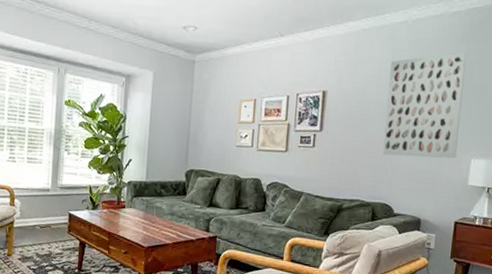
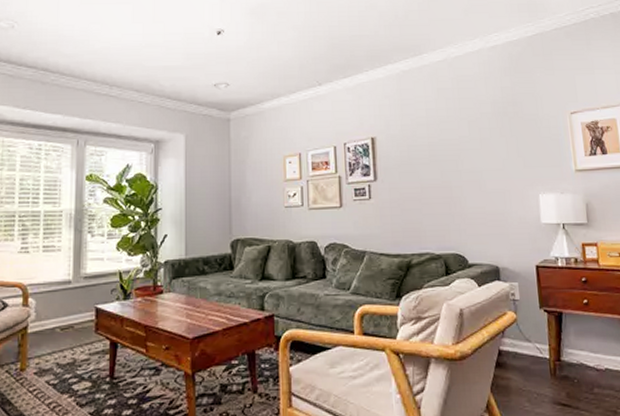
wall art: present [382,52,467,159] -> none [438,85,524,199]

